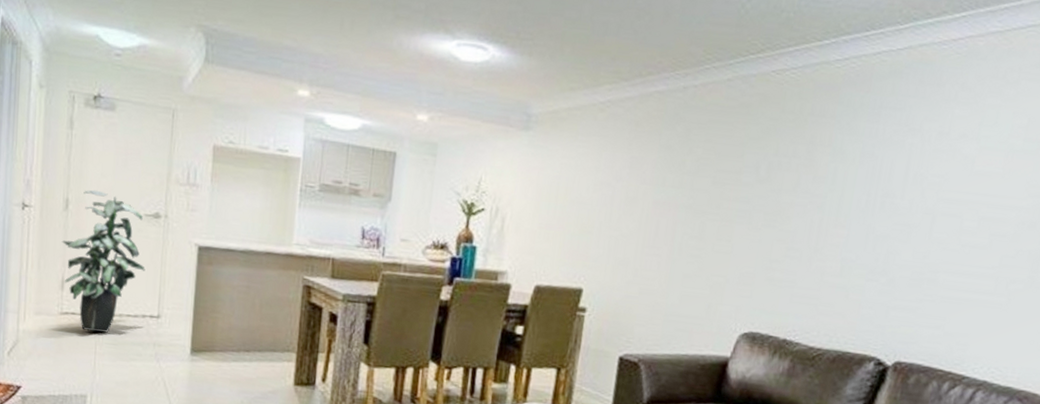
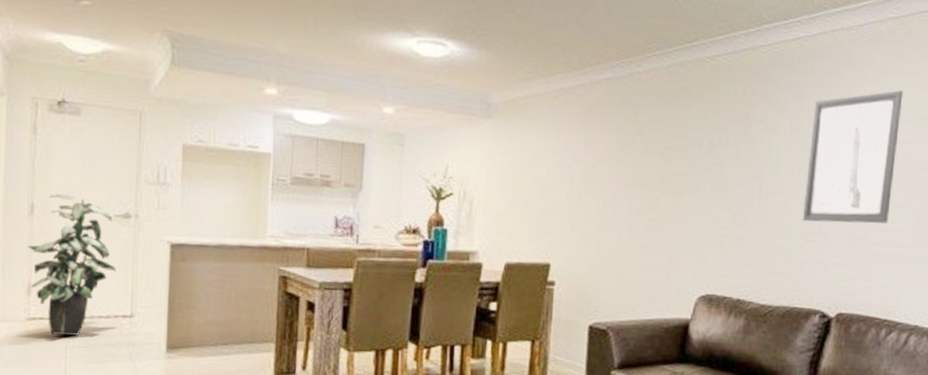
wall art: none [865,116,998,267] -> present [802,90,903,225]

